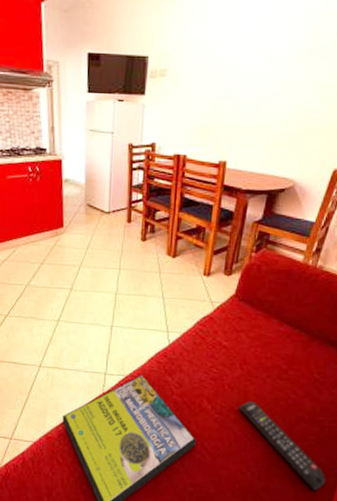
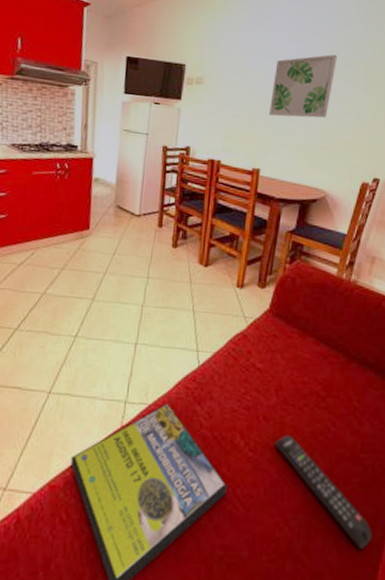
wall art: none [237,31,313,105] -> present [269,54,337,118]

